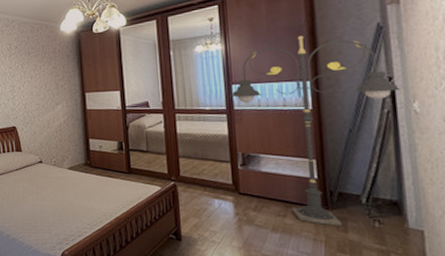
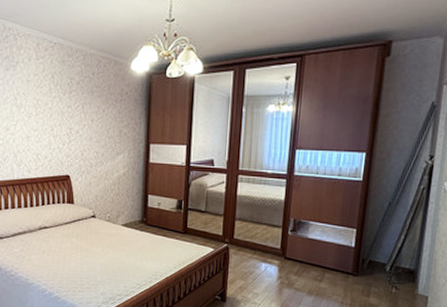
floor lamp: present [231,35,400,226] -> none [293,106,437,291]

